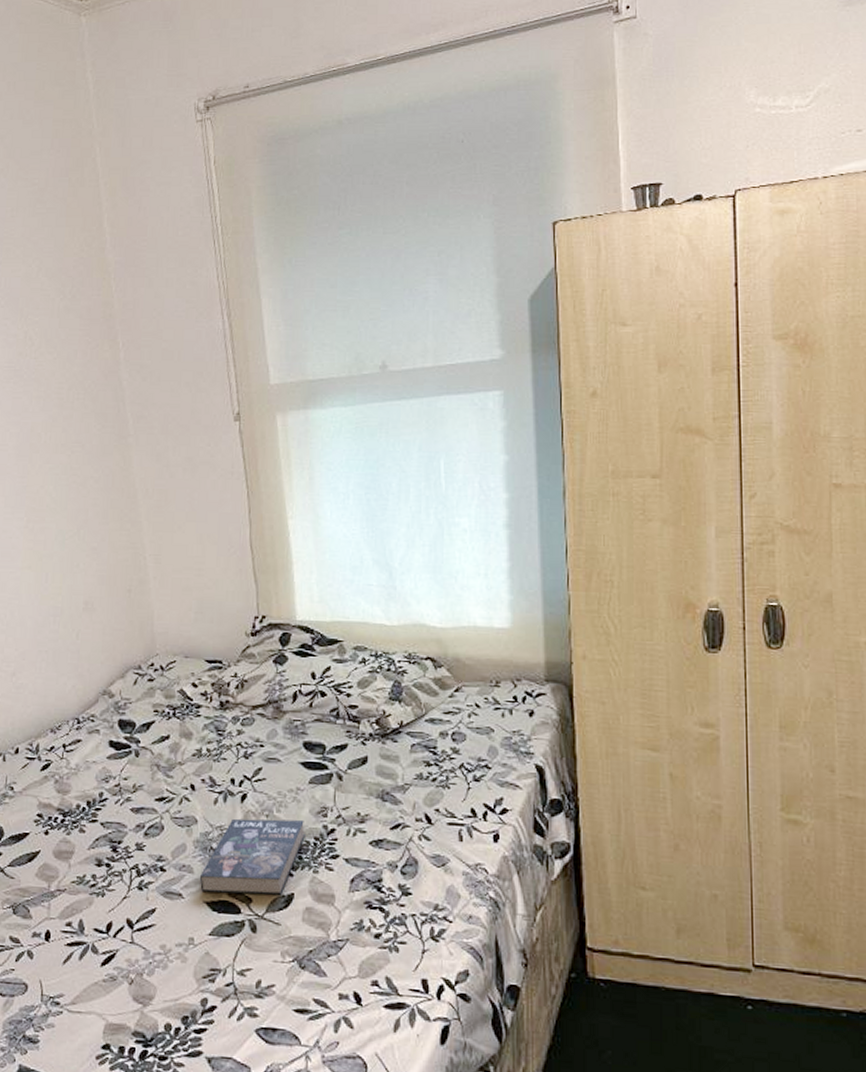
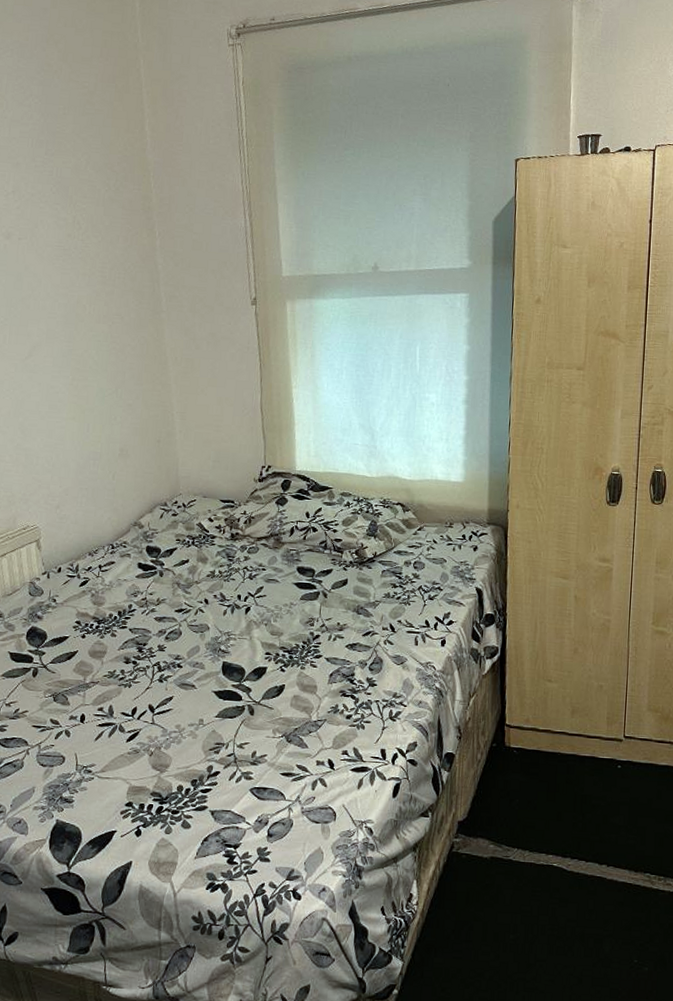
book: present [199,818,305,895] -> none [209,626,296,686]

